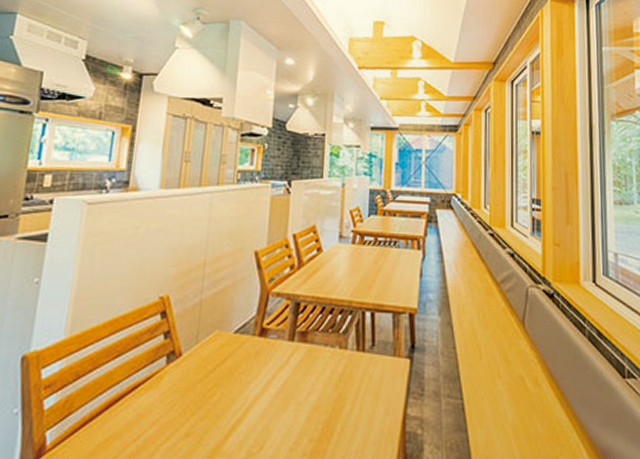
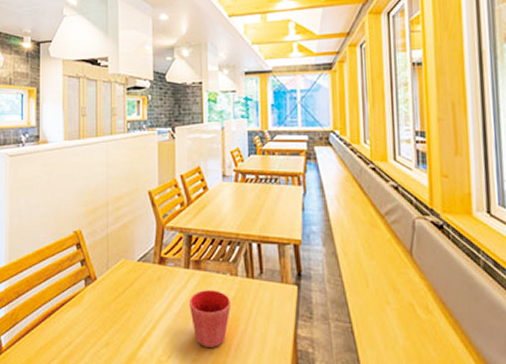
flower pot: none [290,366,338,433] -> present [189,290,232,347]

